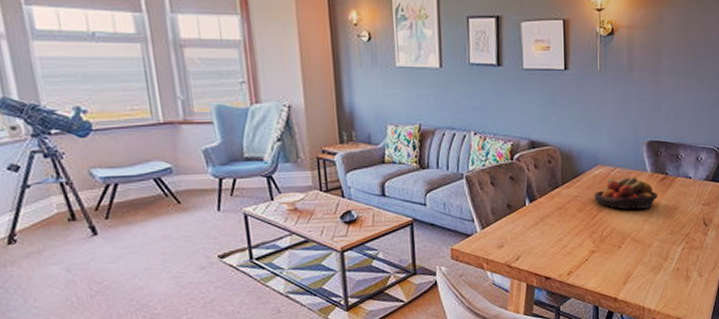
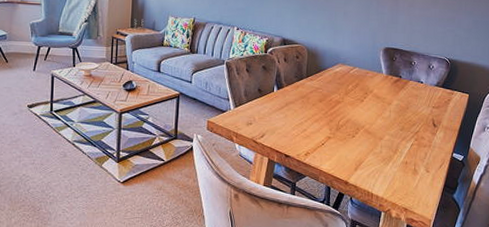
fruit bowl: present [595,177,659,210] -> none [334,75,392,105]

